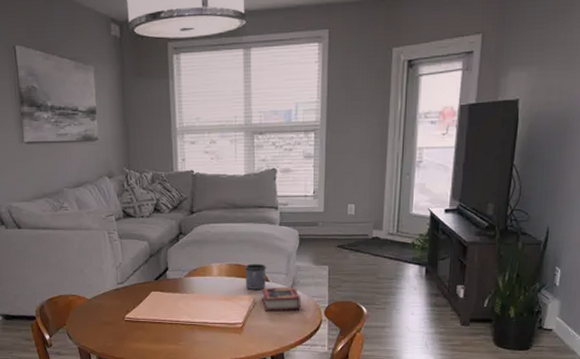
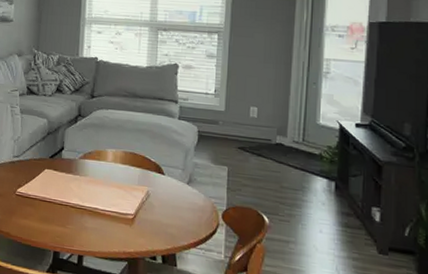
mug: present [244,263,267,290] -> none [139,153,163,182]
book: present [261,287,301,311] -> none [155,180,197,210]

